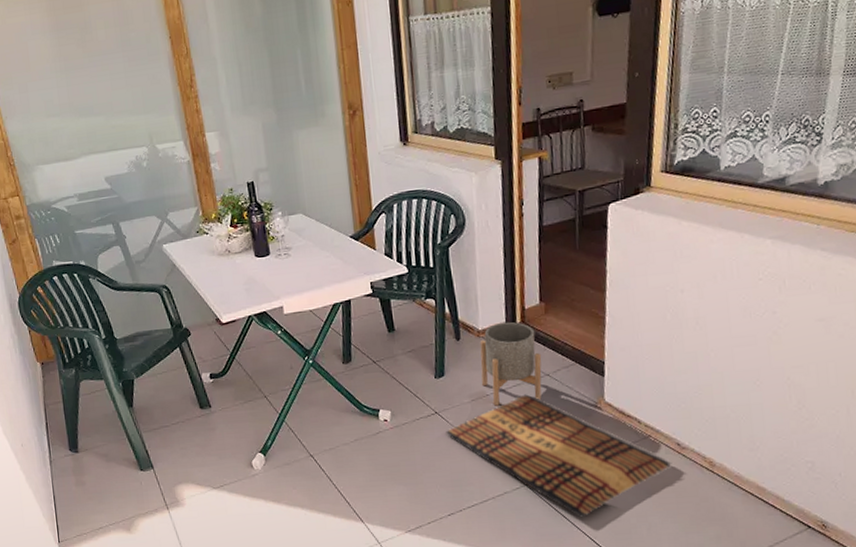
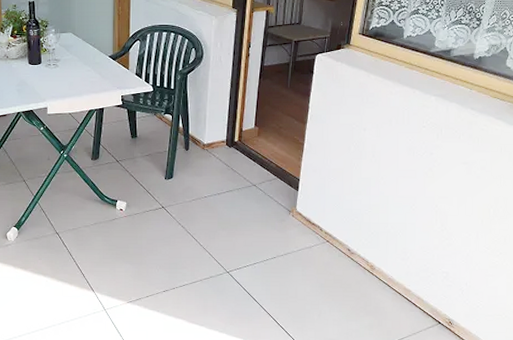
doormat: present [446,394,674,517] -> none [169,199,344,301]
planter: present [479,321,542,406] -> none [201,139,252,206]

